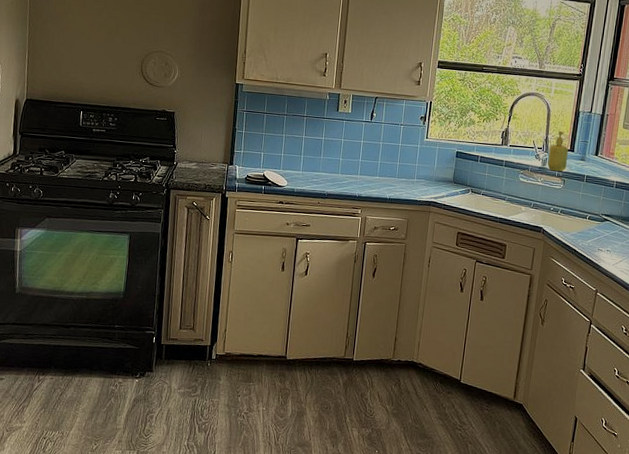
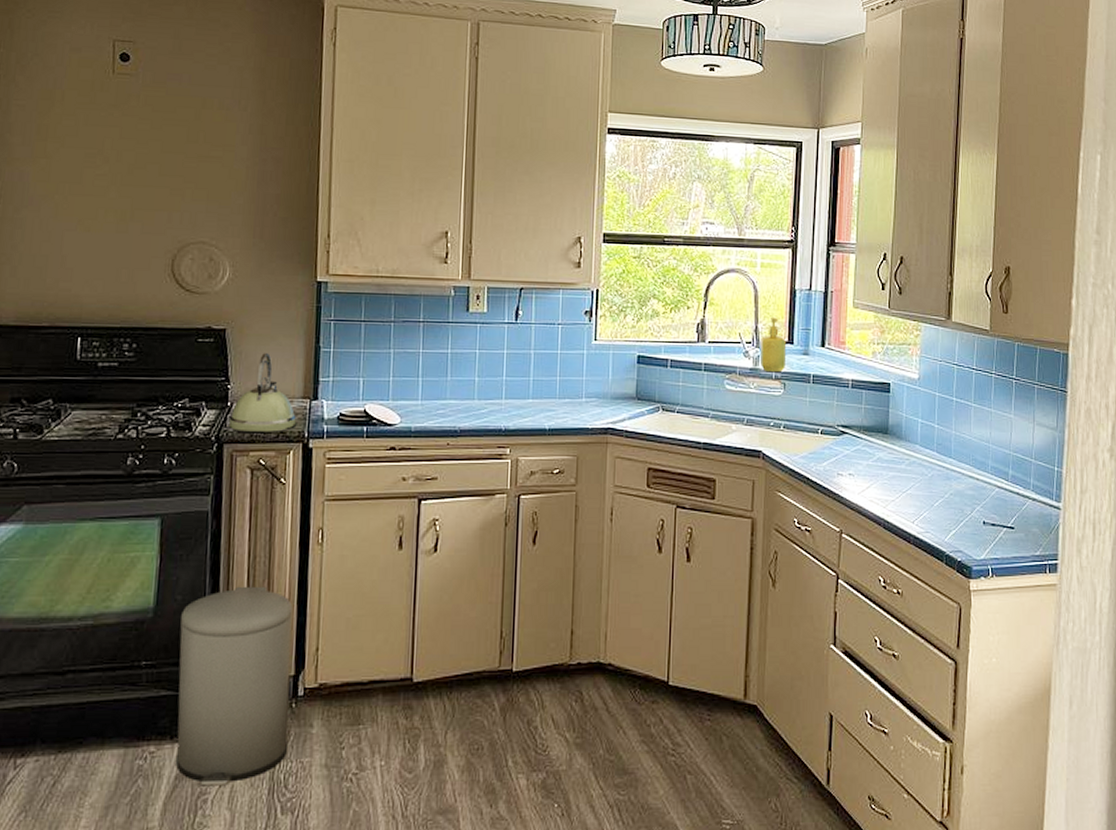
pedal bin: none [135,284,211,409] -> present [176,586,293,786]
kettle: none [174,130,219,185] -> present [228,353,297,434]

